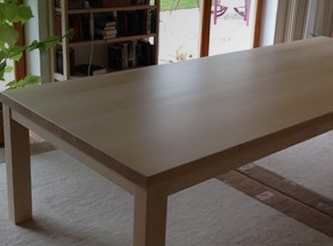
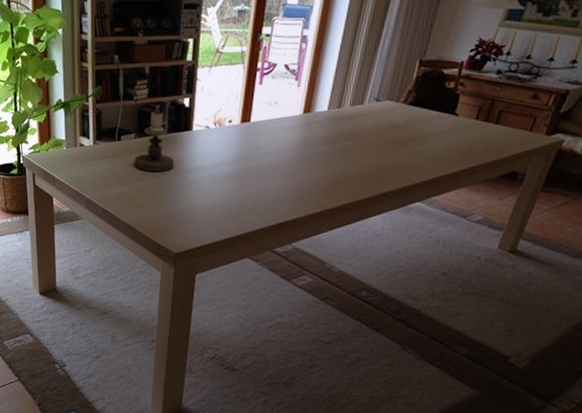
candlestick: none [106,50,143,103] -> present [134,112,175,172]

